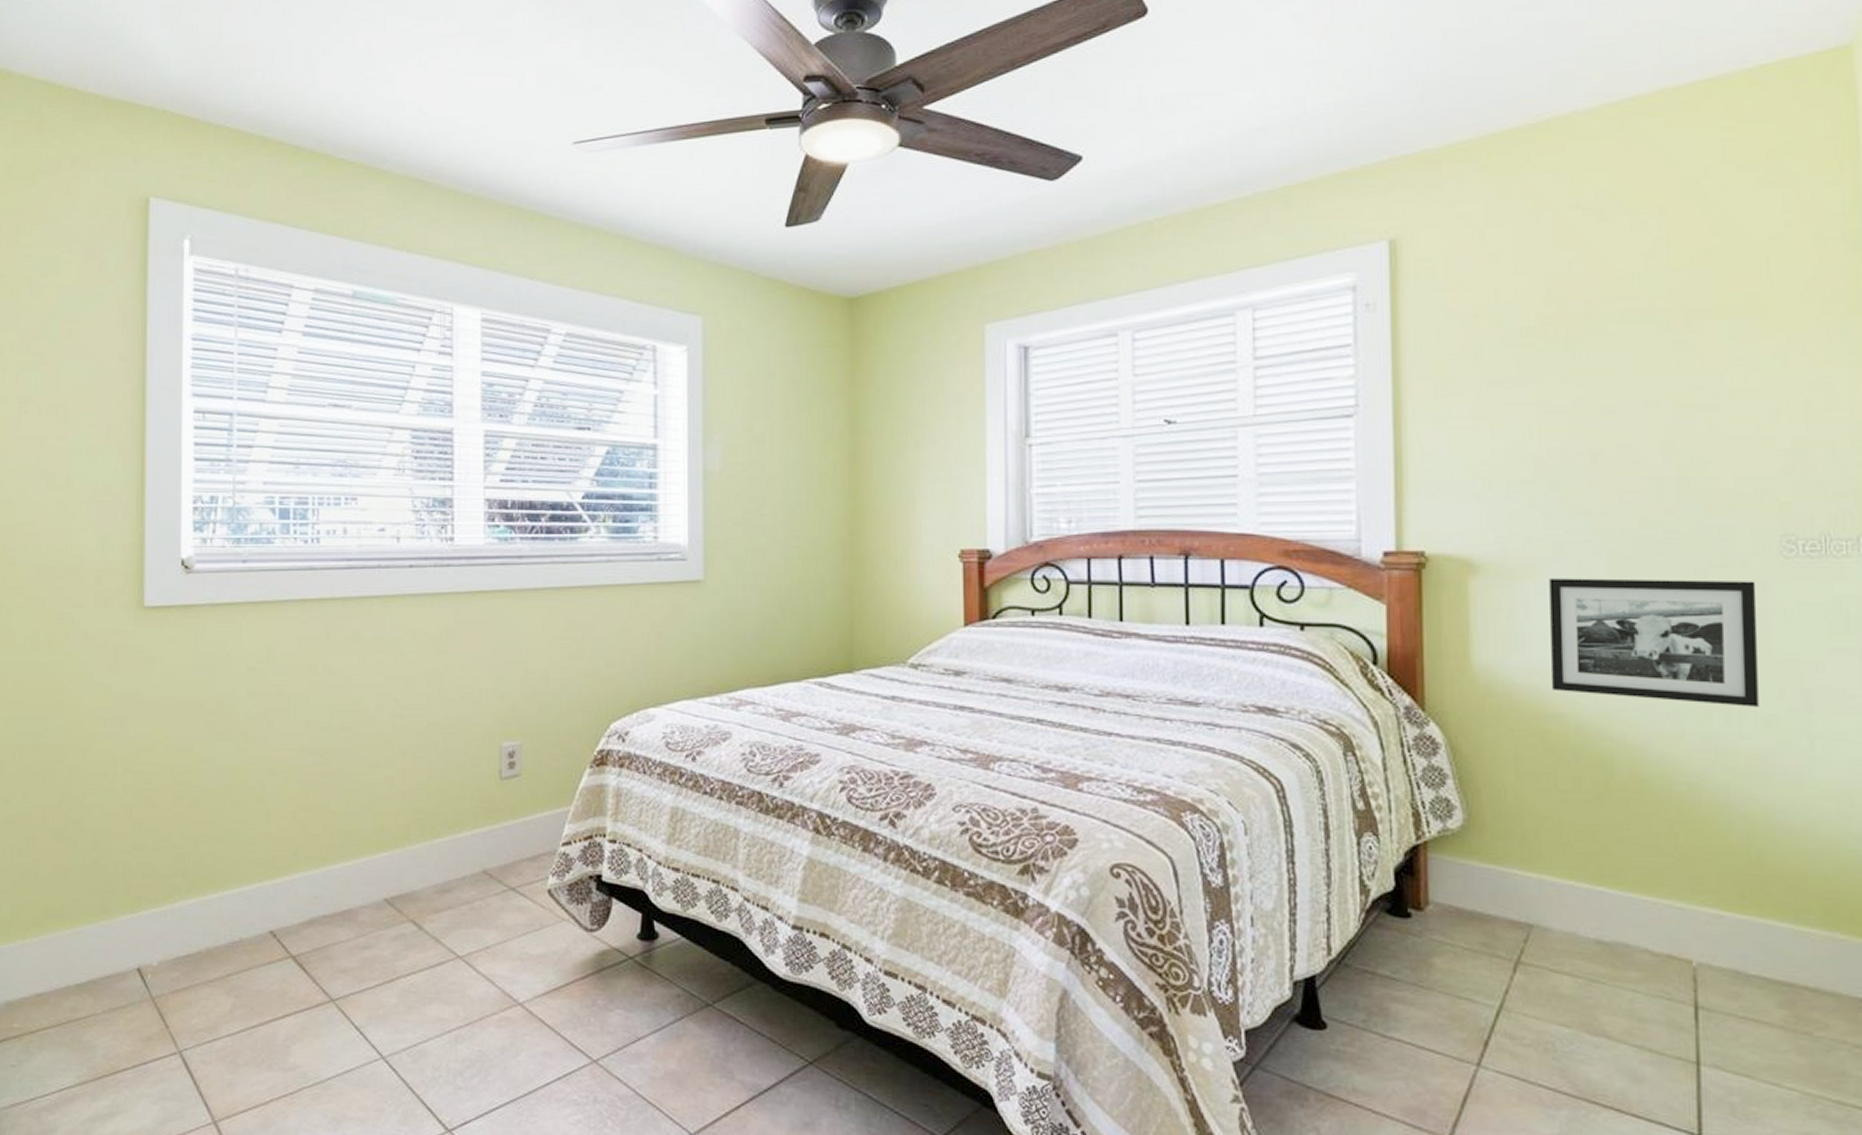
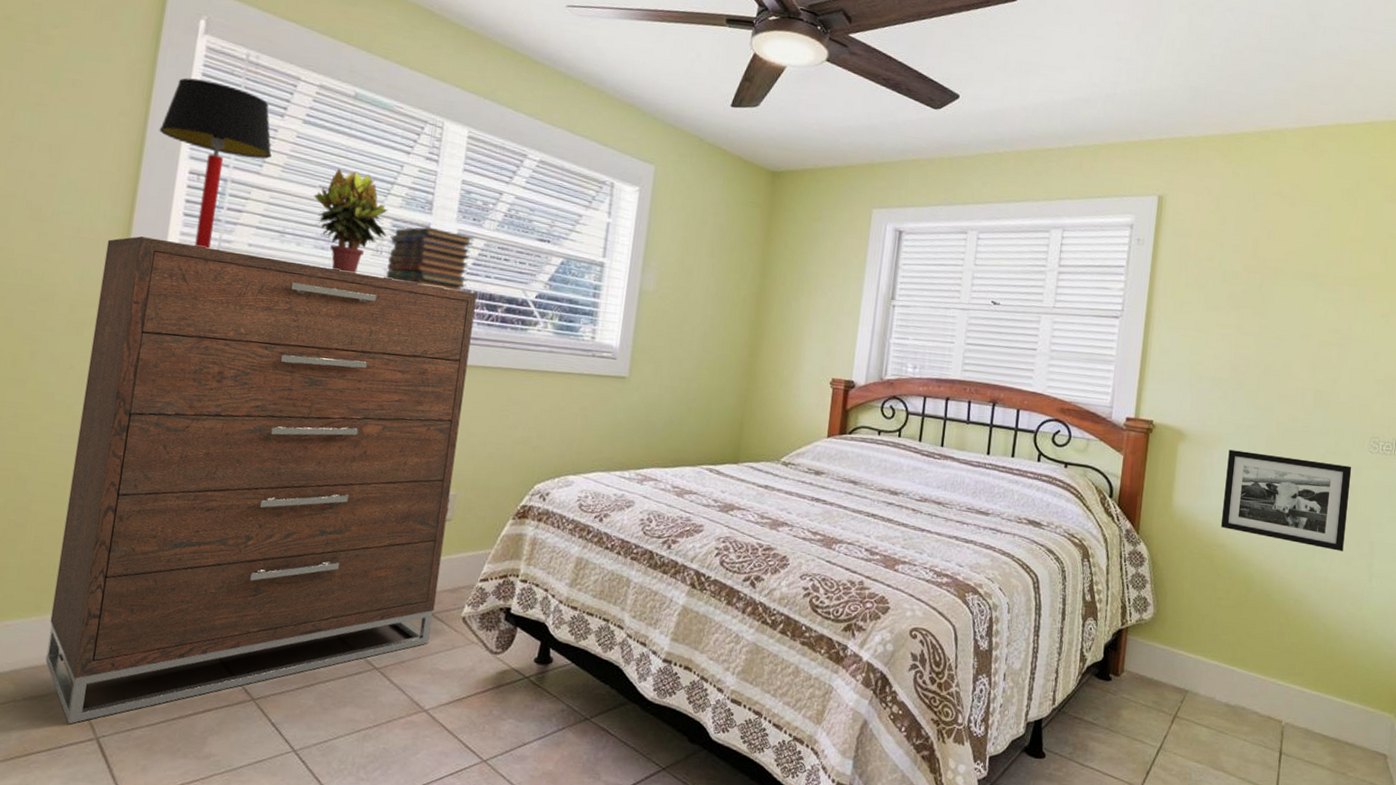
dresser: none [118,490,515,1038] -> present [45,236,477,724]
table lamp: none [158,306,275,494] -> present [159,77,272,249]
potted plant: none [324,380,407,500] -> present [313,168,388,274]
book stack: none [410,432,503,504] -> present [383,226,473,292]

